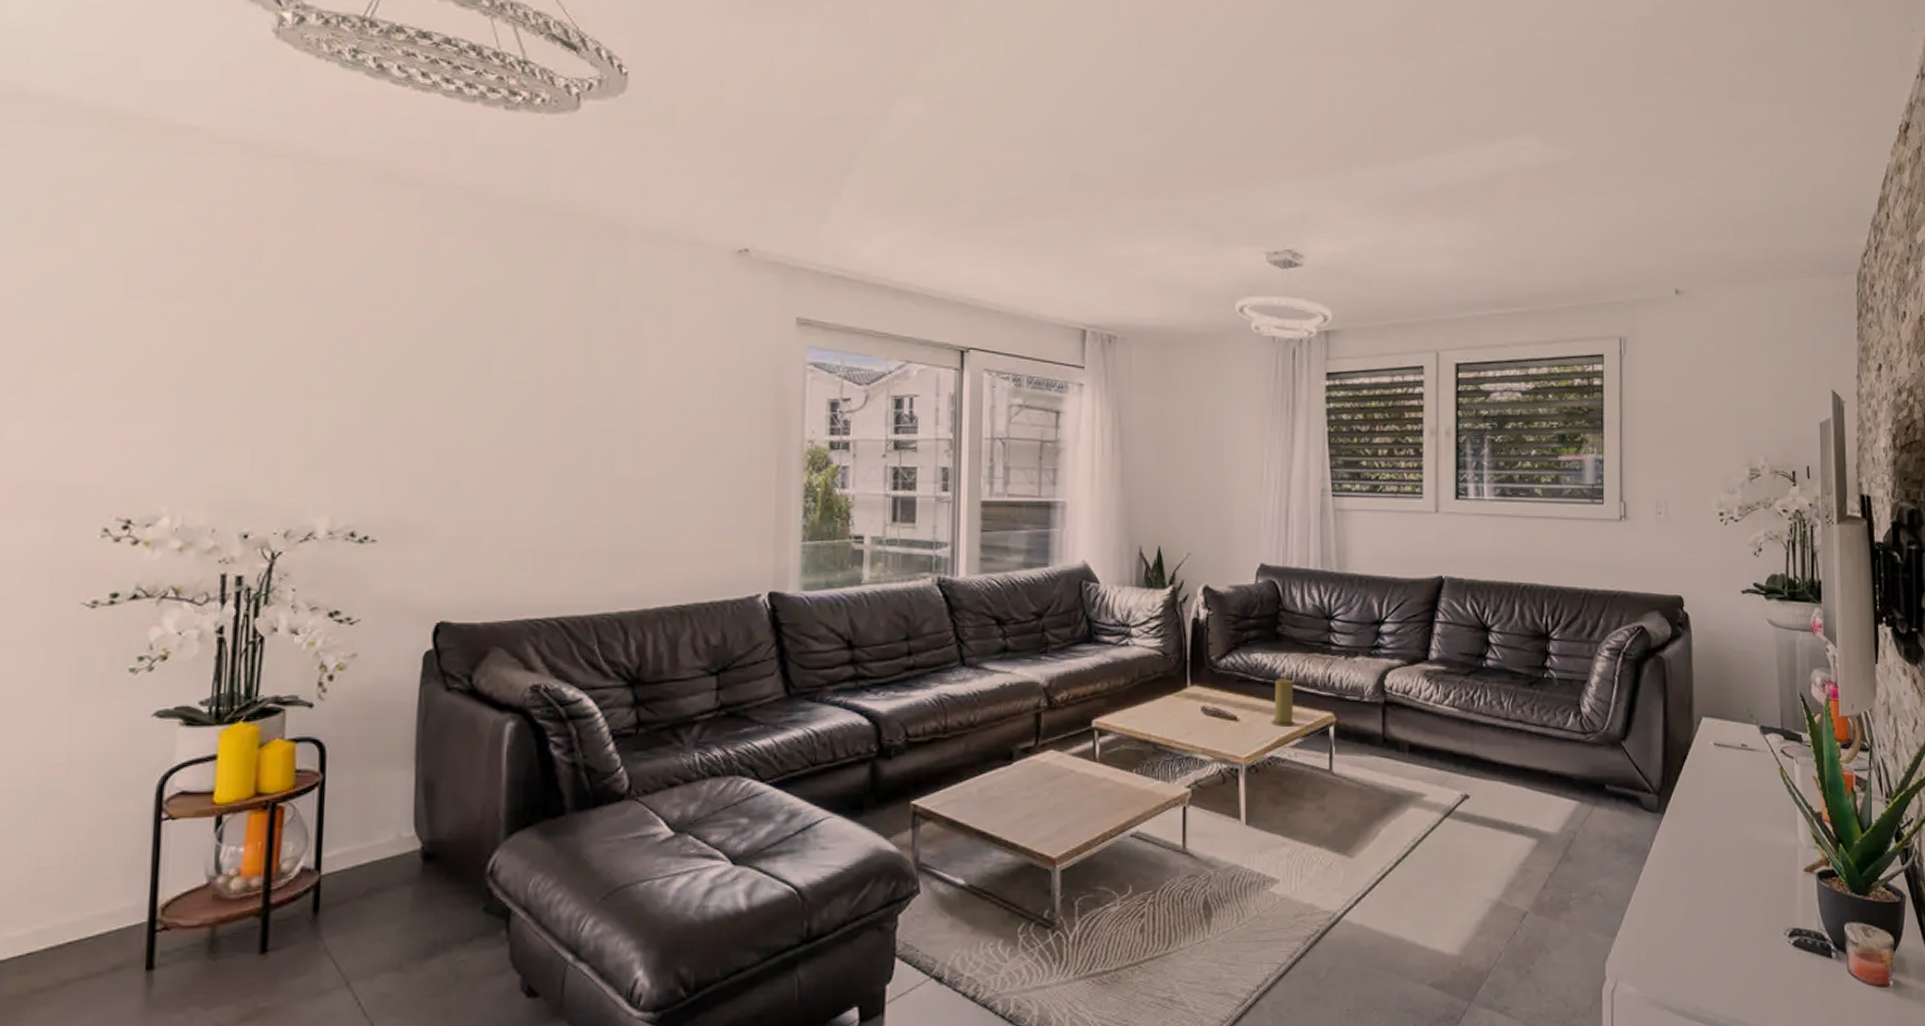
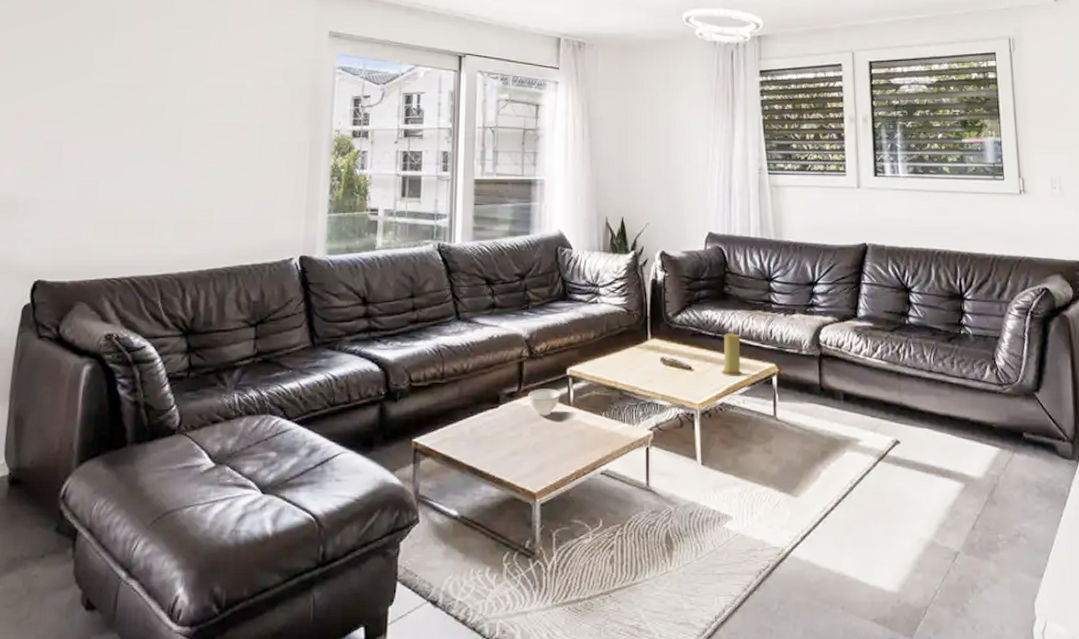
bowl: none [1047,743,1084,773] -> present [528,389,560,416]

